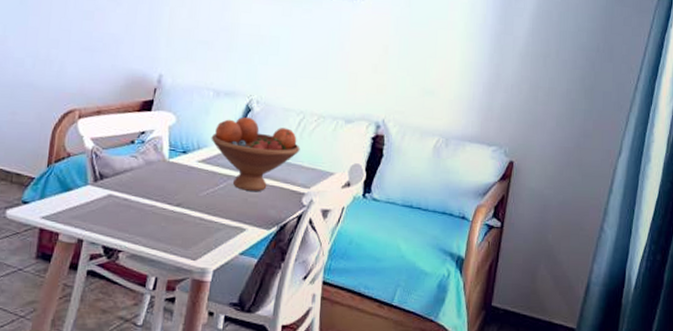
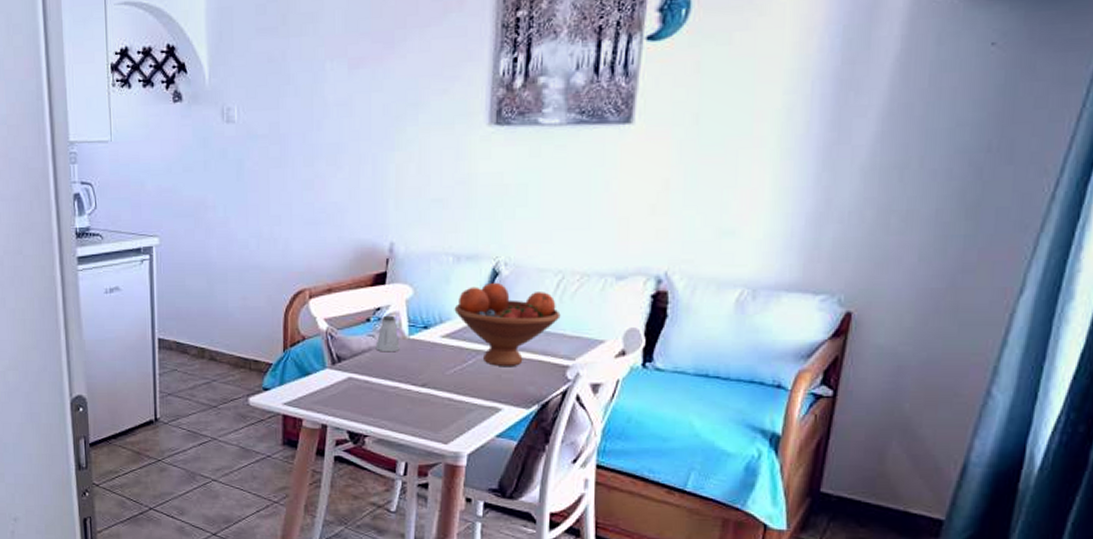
saltshaker: none [137,139,160,173] -> present [375,315,400,352]

